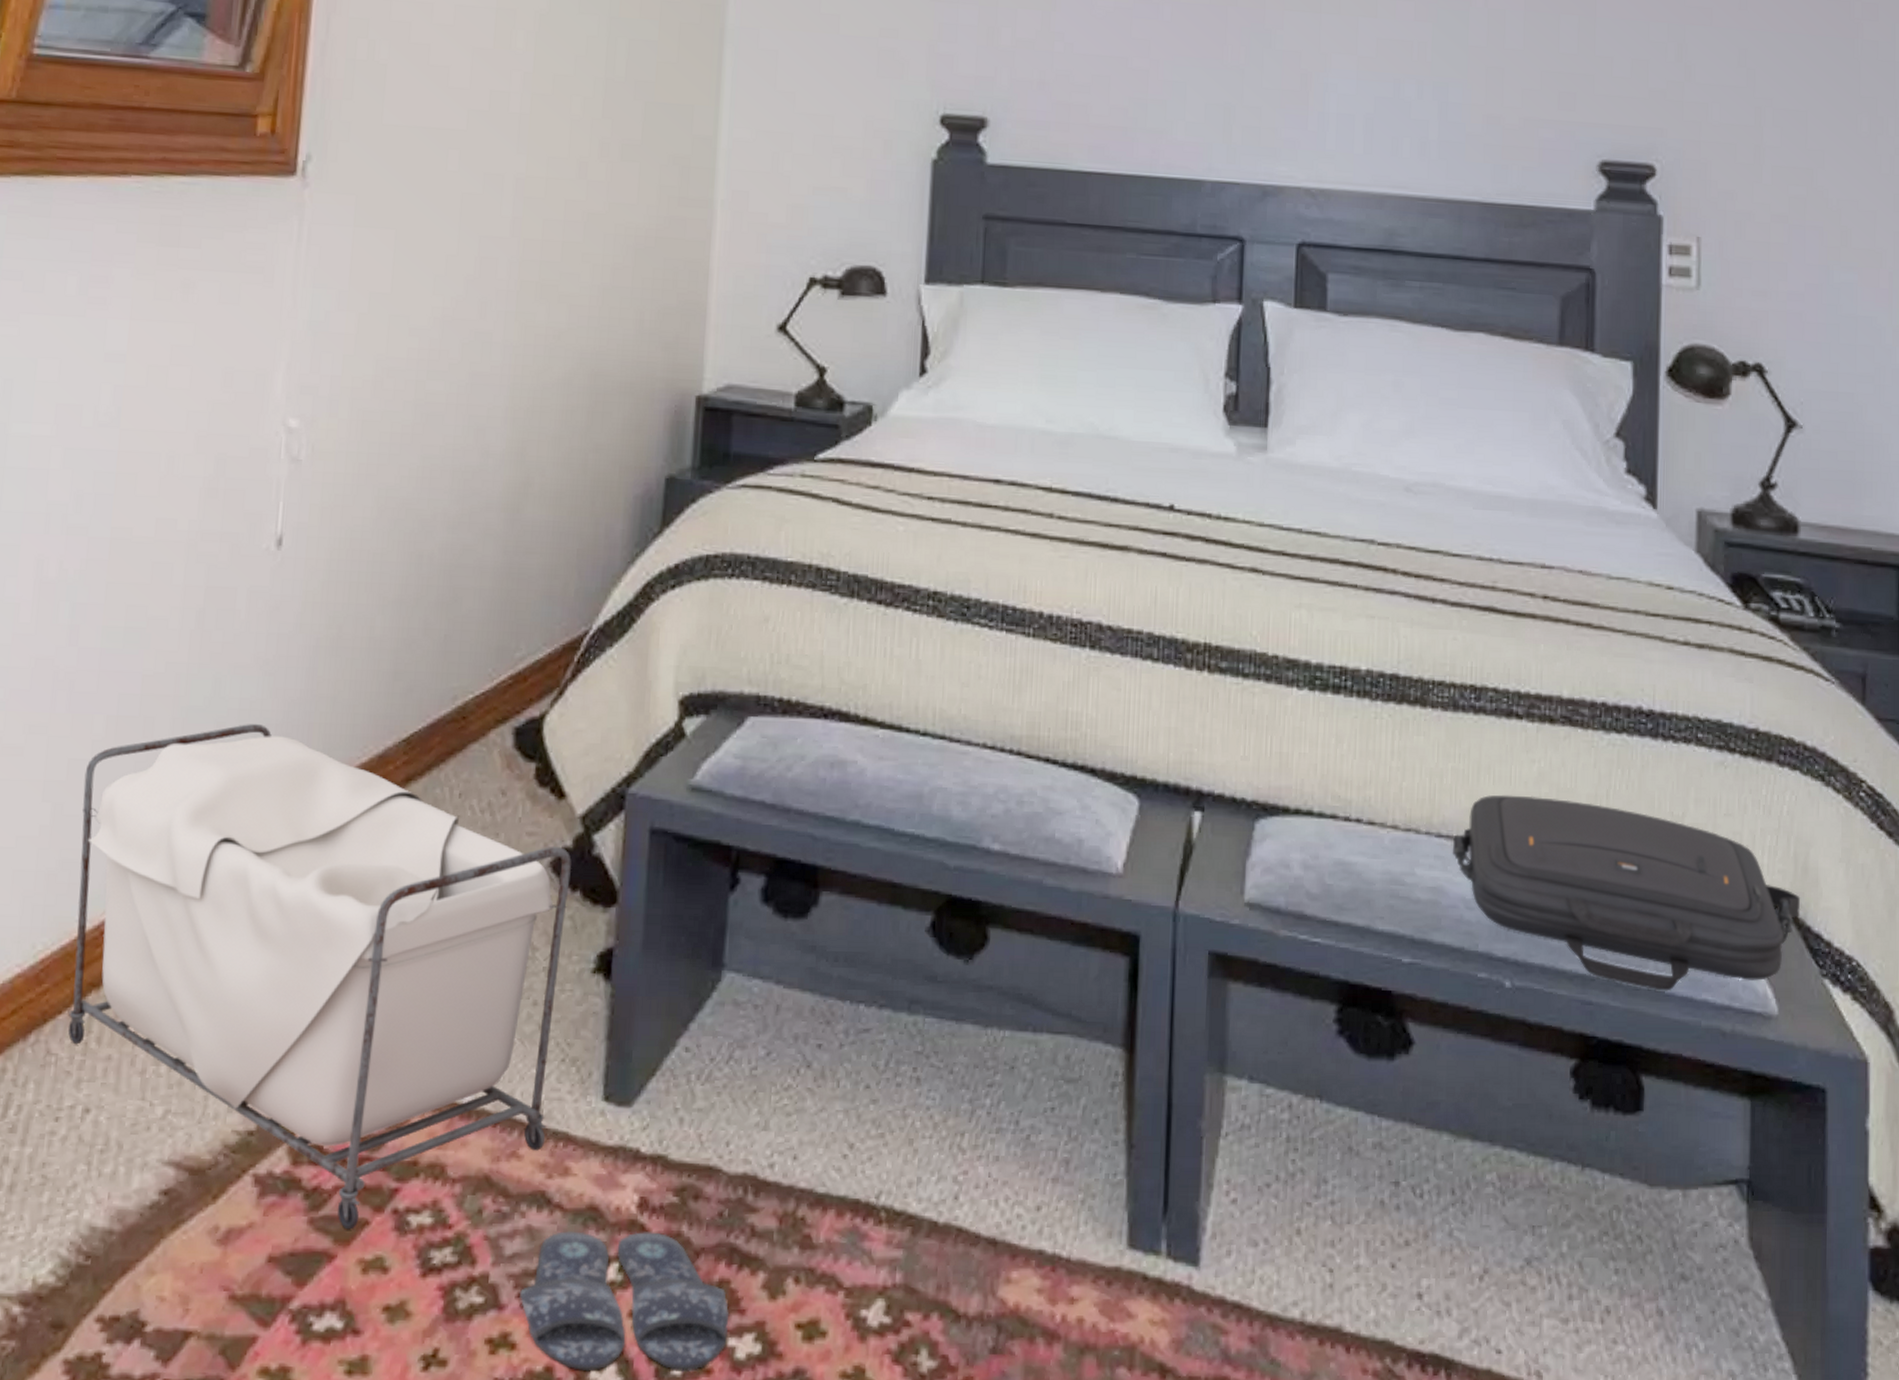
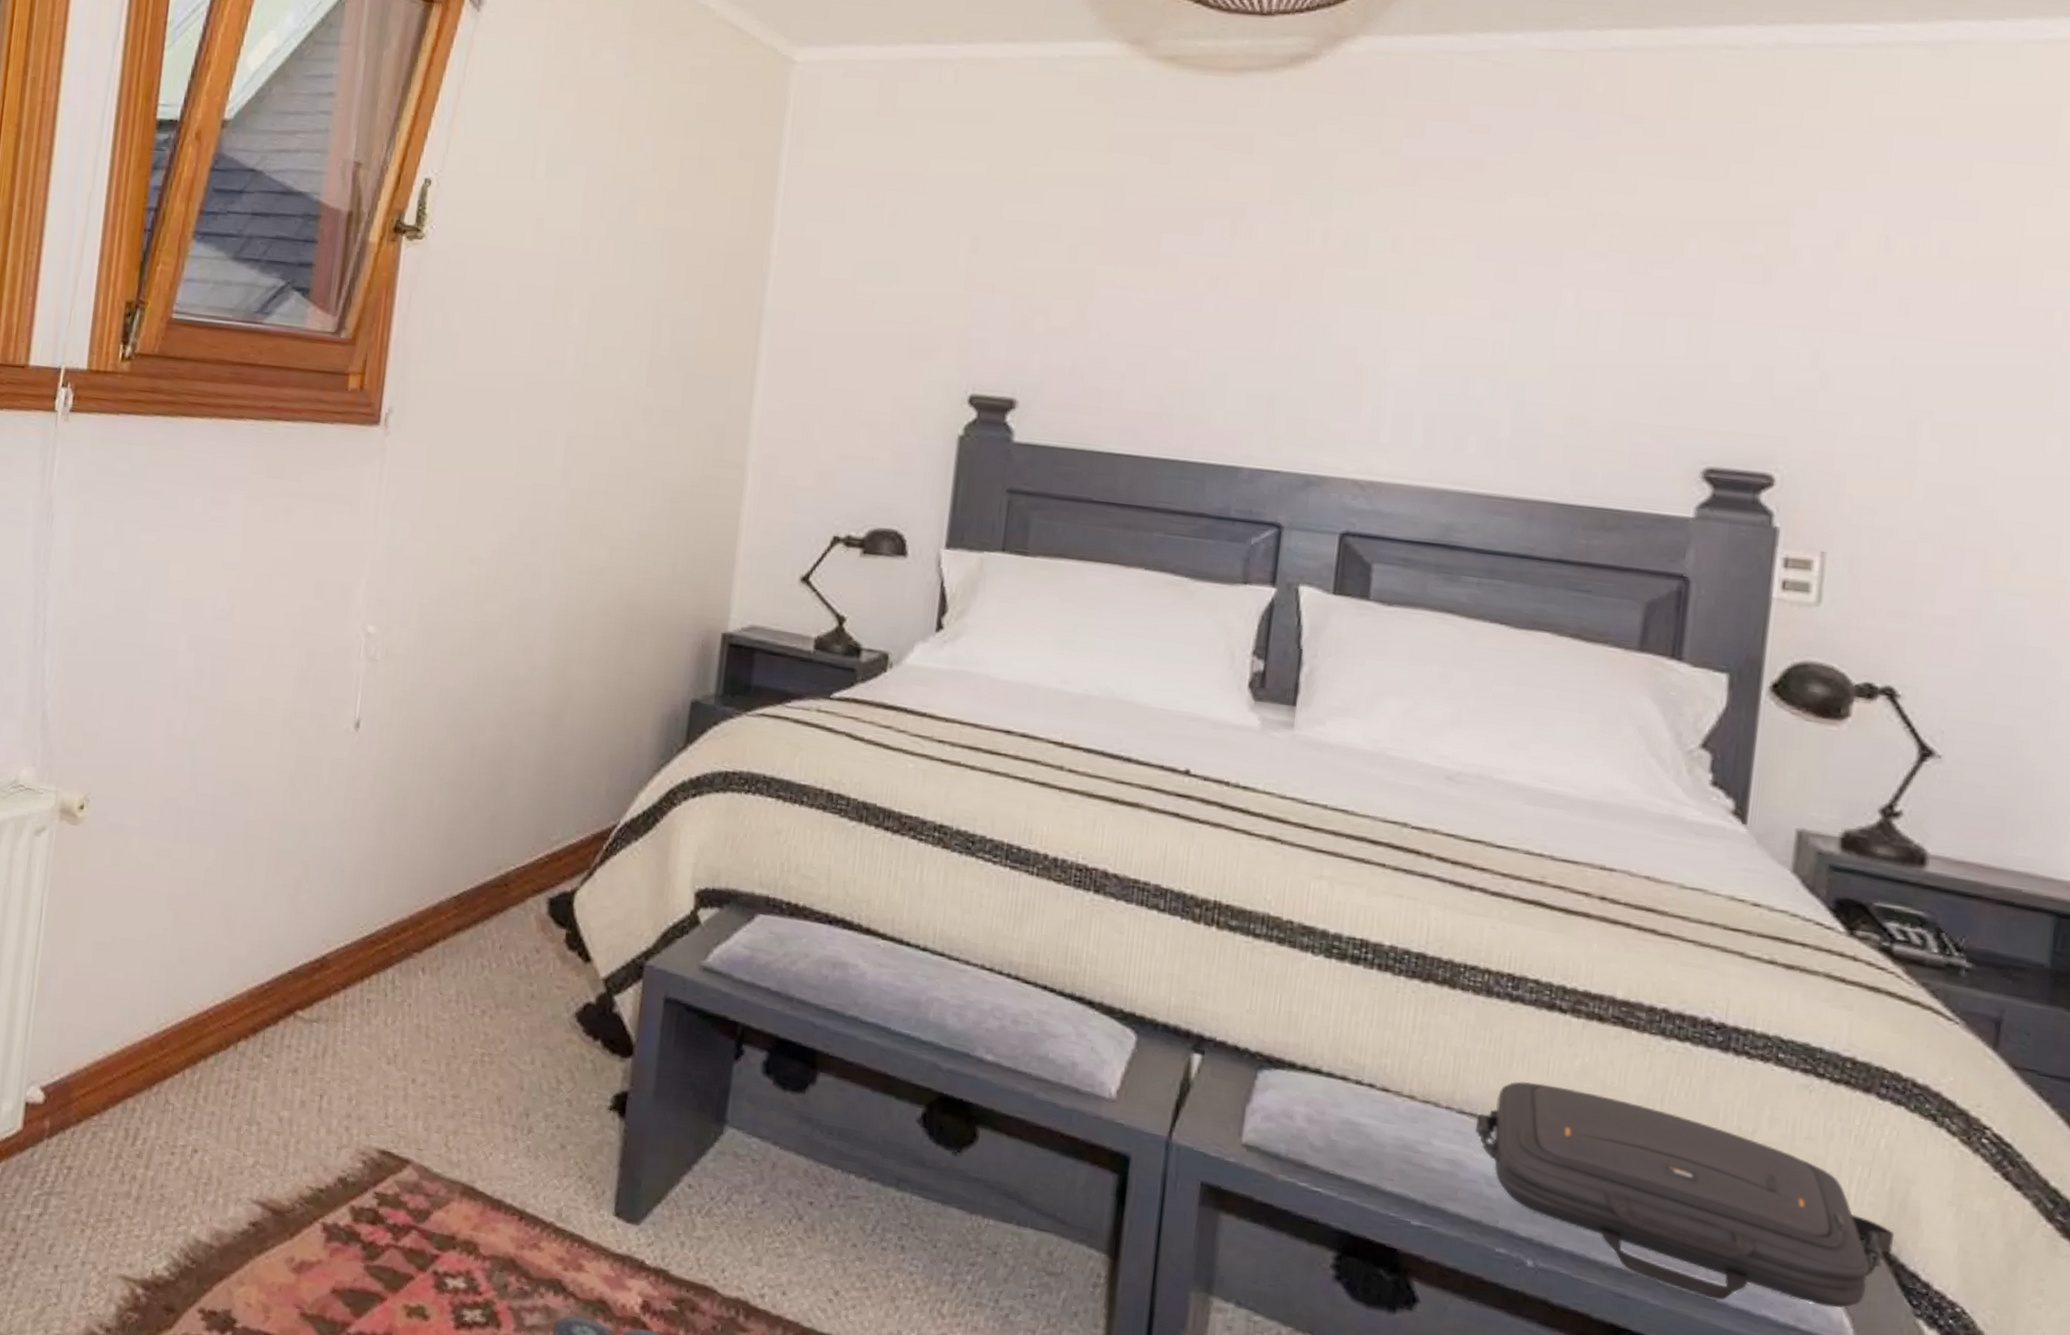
laundry basket: present [67,724,571,1230] -> none [182,868,594,1281]

